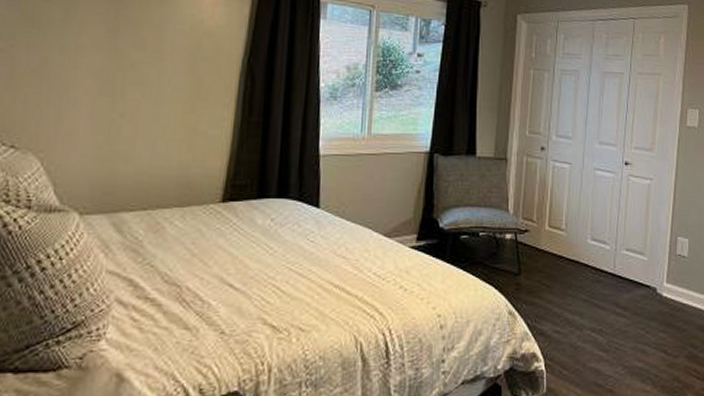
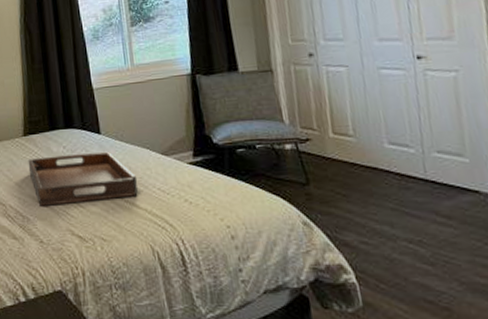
serving tray: none [220,228,353,289] -> present [28,151,138,206]

